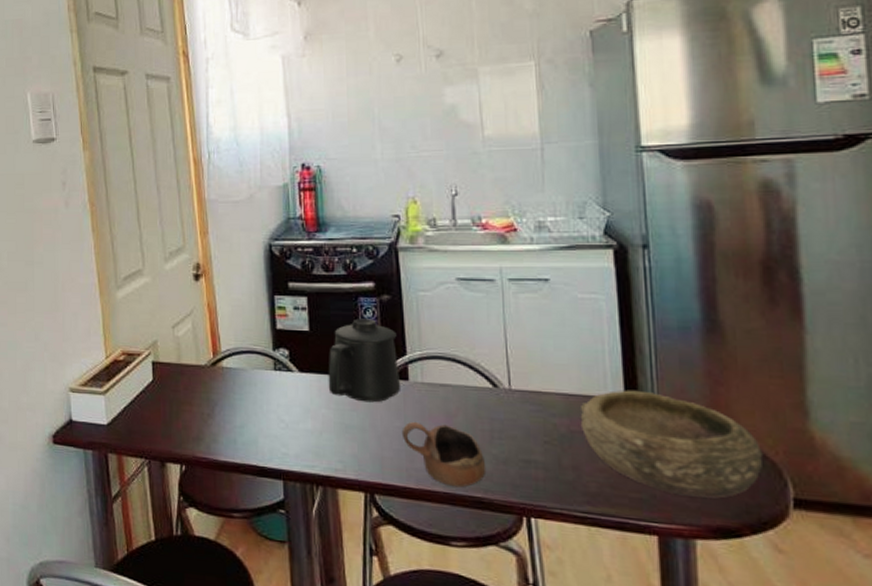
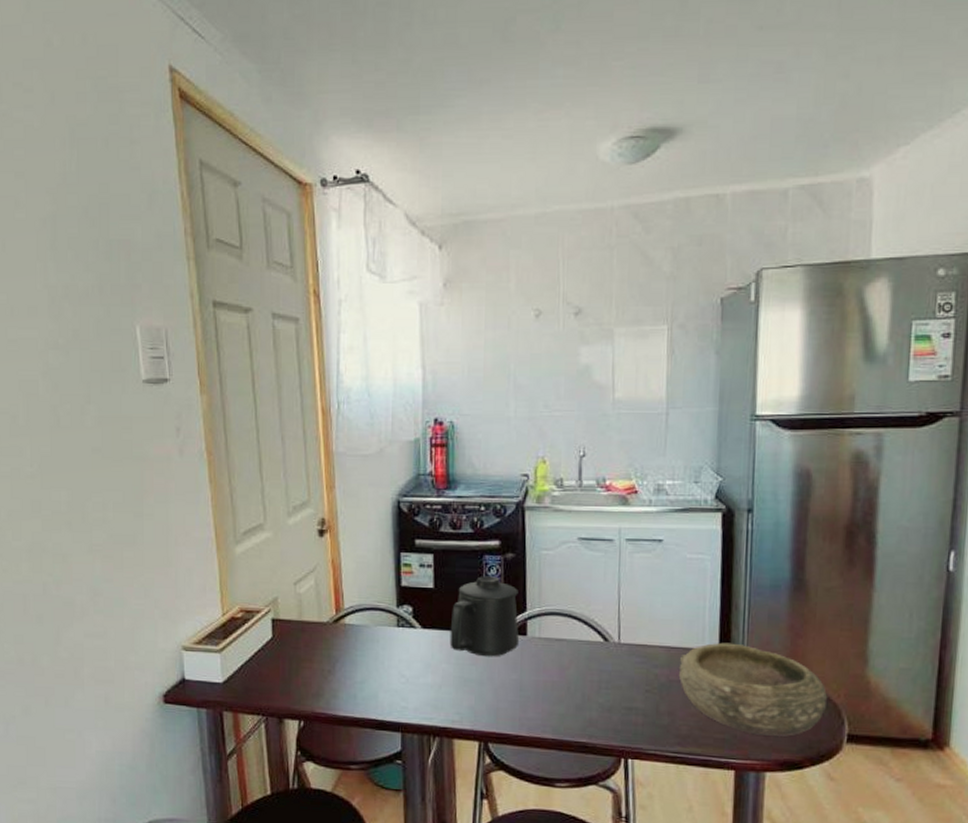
cup: present [401,421,487,488] -> none [517,674,593,734]

